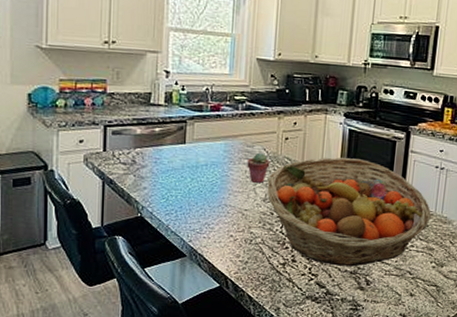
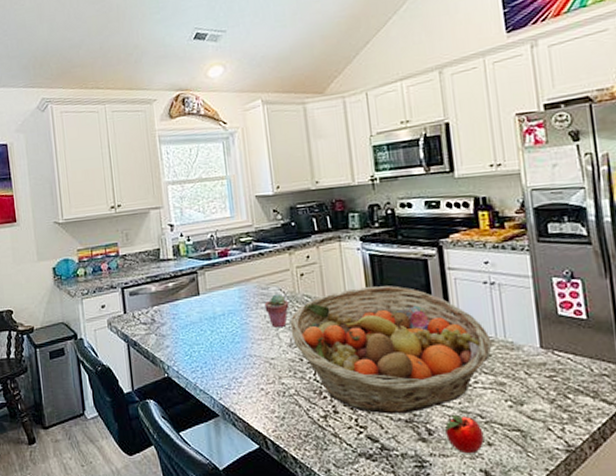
apple: none [380,271,409,302] -> present [445,415,485,454]

